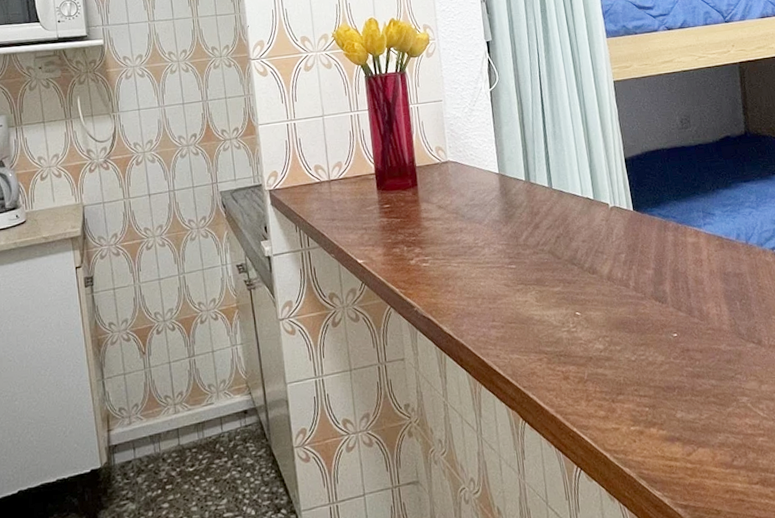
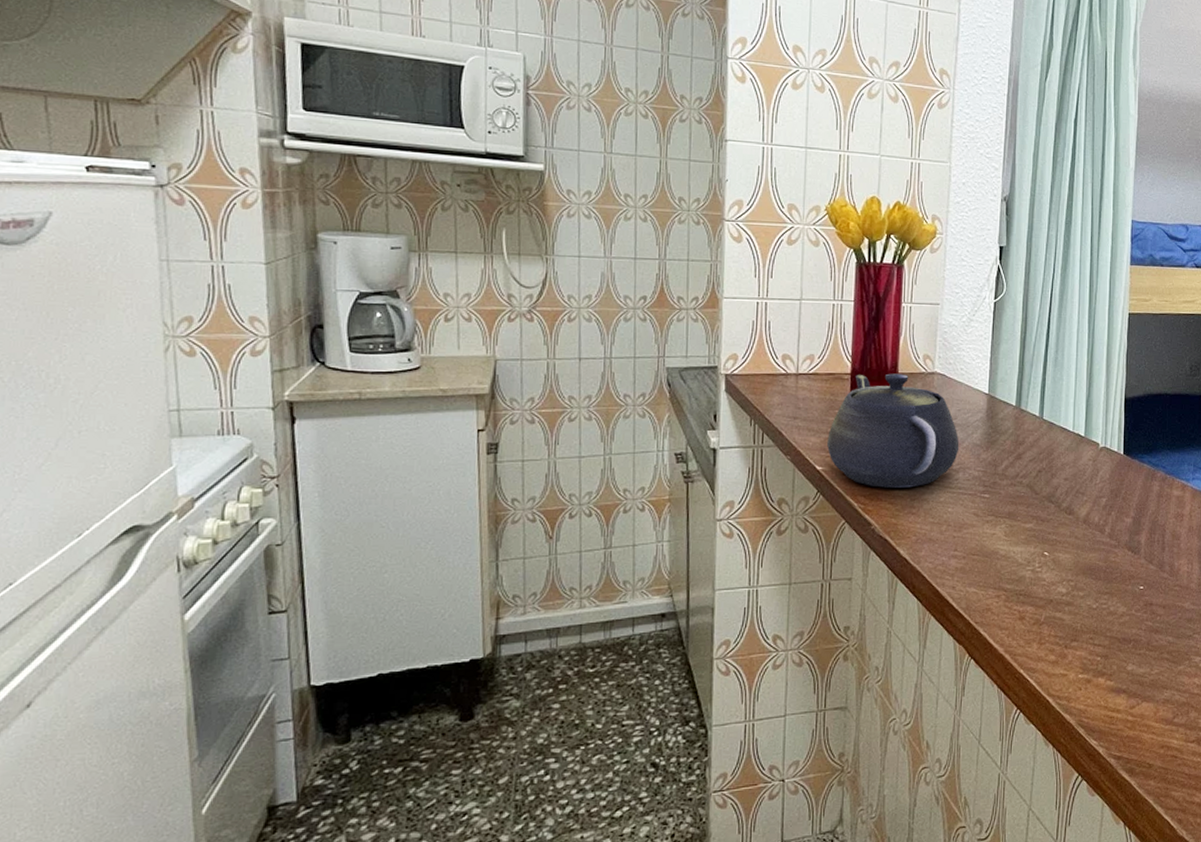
teapot: none [363,166,482,272] -> present [827,373,960,488]

